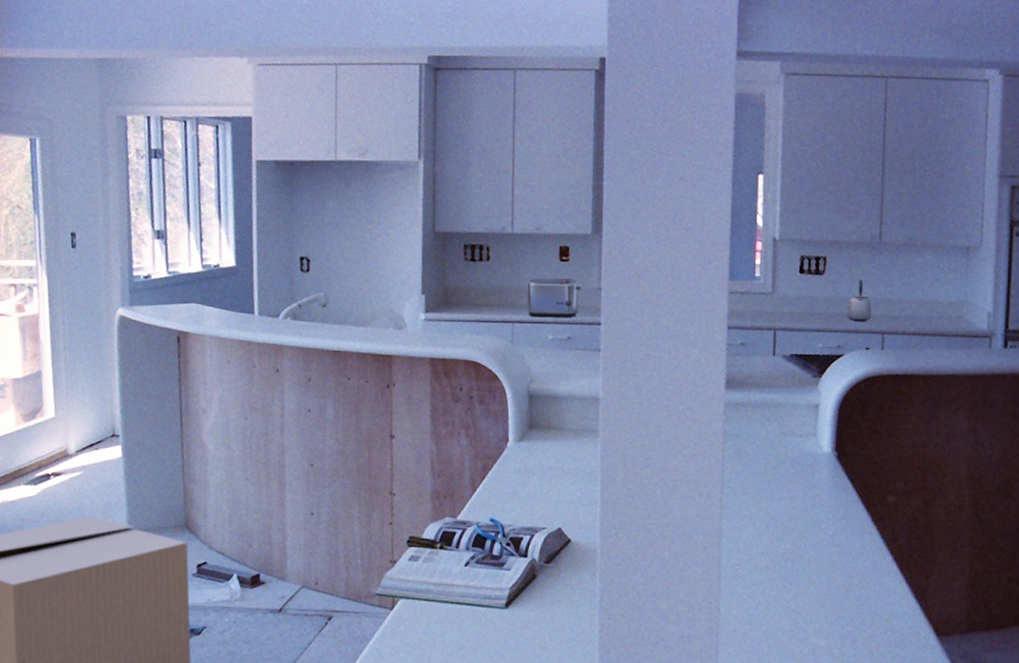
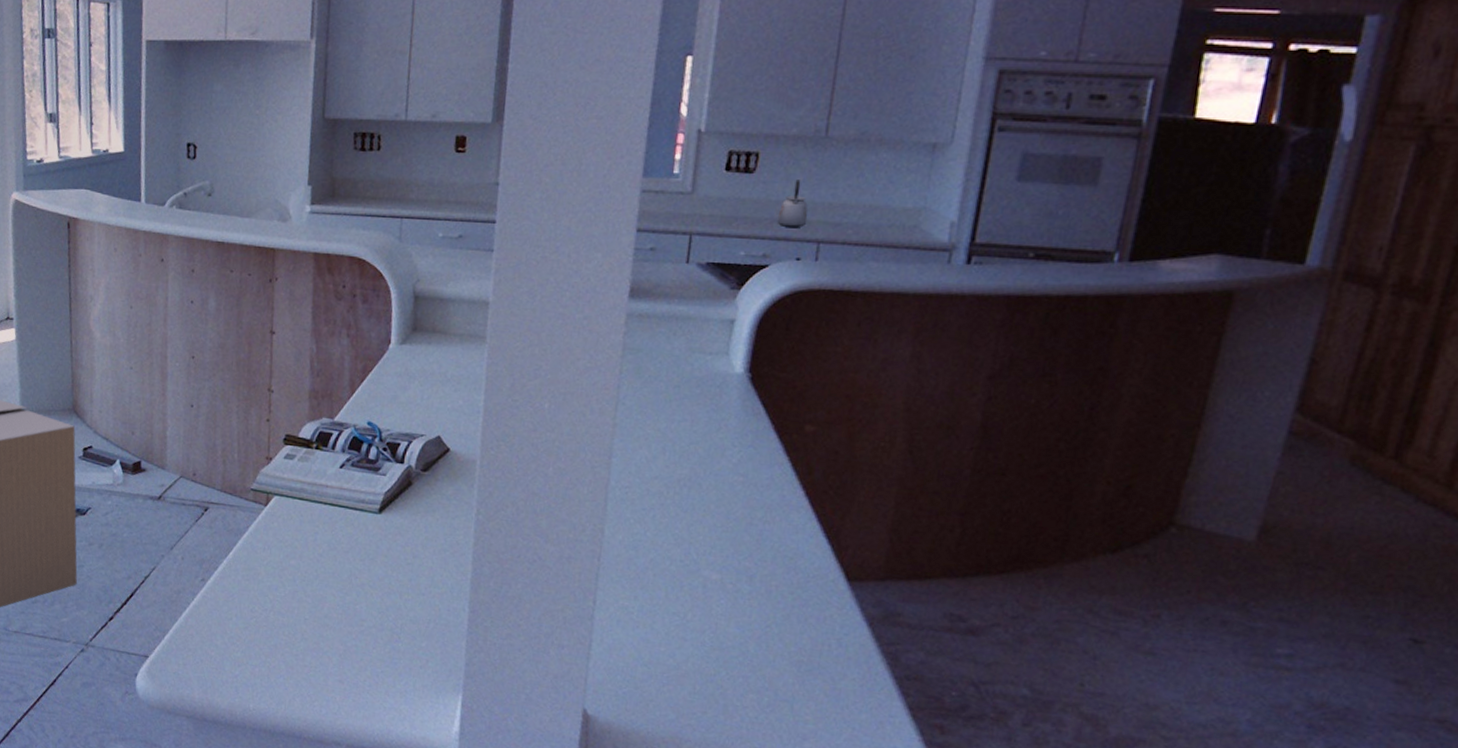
toaster: present [527,278,582,317] -> none [418,170,477,214]

